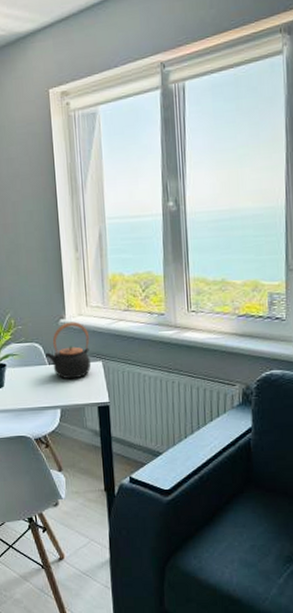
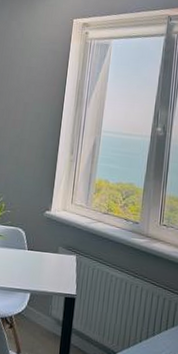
teapot: present [44,321,92,380] -> none [25,214,70,268]

